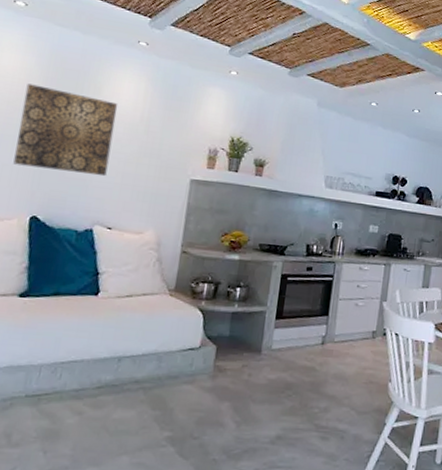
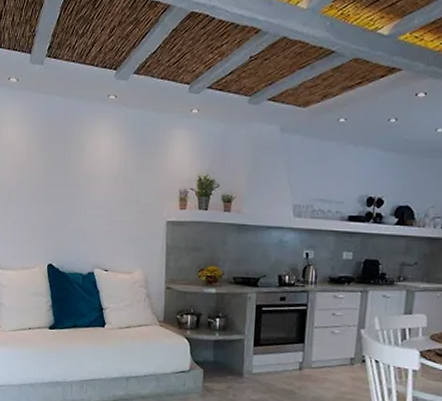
wall art: present [13,83,118,177] -> none [28,151,99,226]

